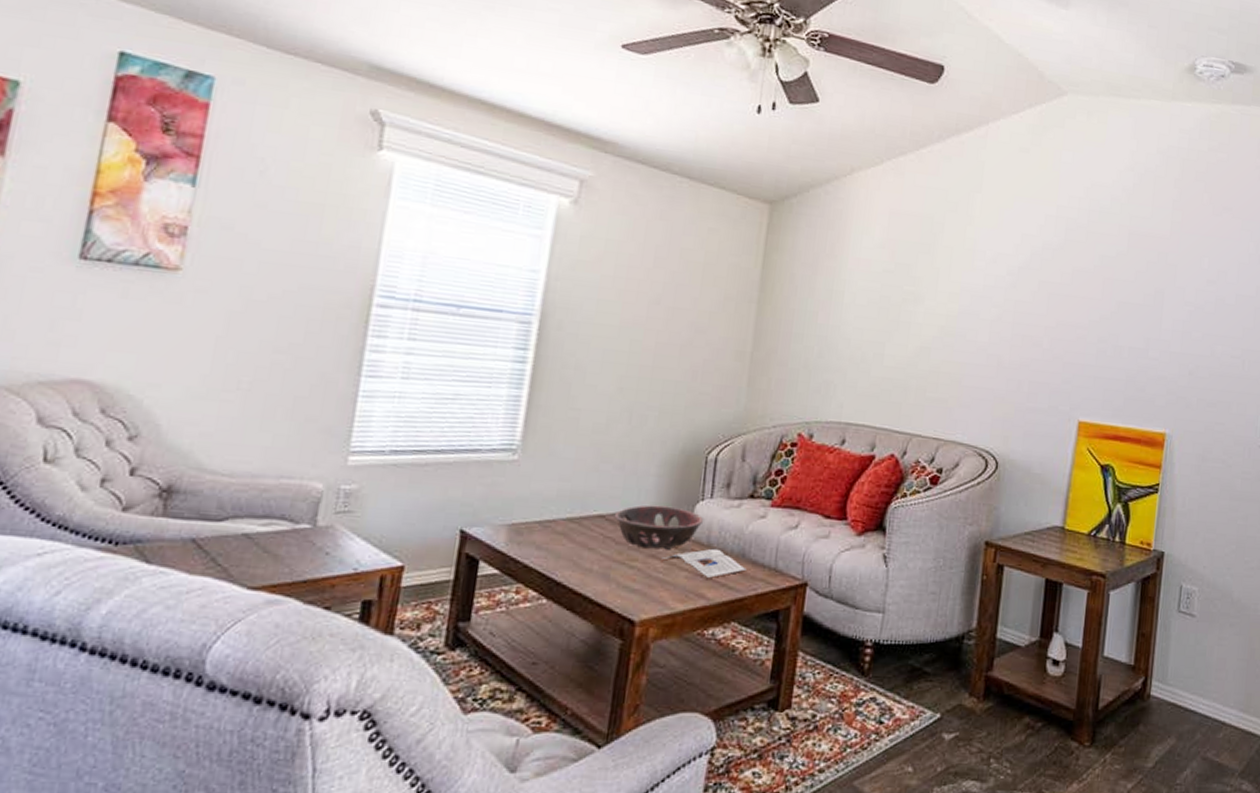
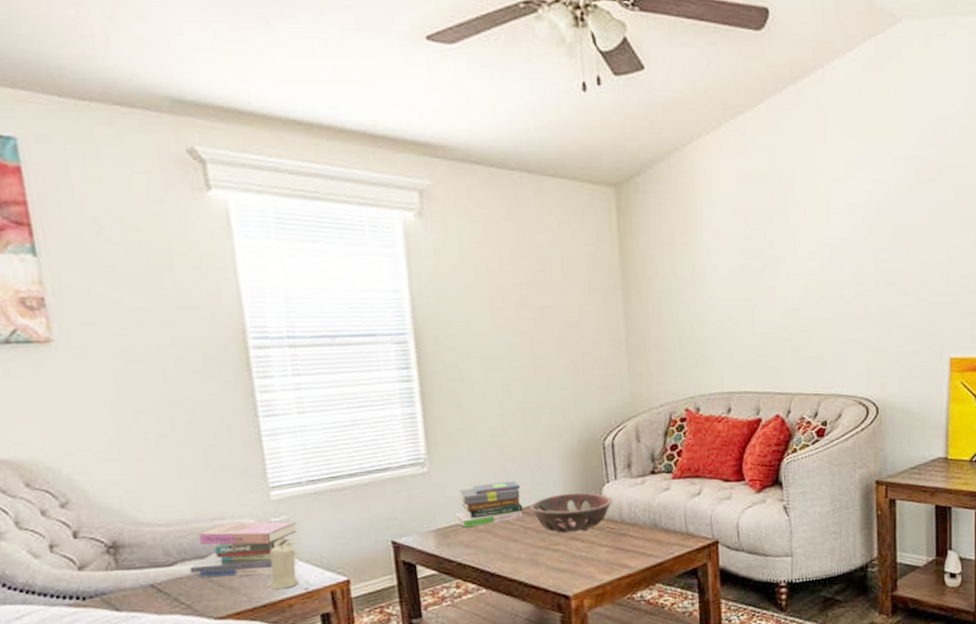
books: none [238,483,366,547] -> present [189,521,299,577]
candle: none [314,515,357,566] -> present [266,544,301,590]
books: none [533,481,610,528] -> present [454,480,523,528]
magazine: present [661,548,747,579] -> none [581,523,661,551]

